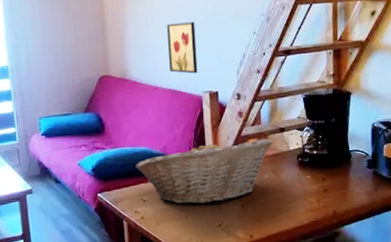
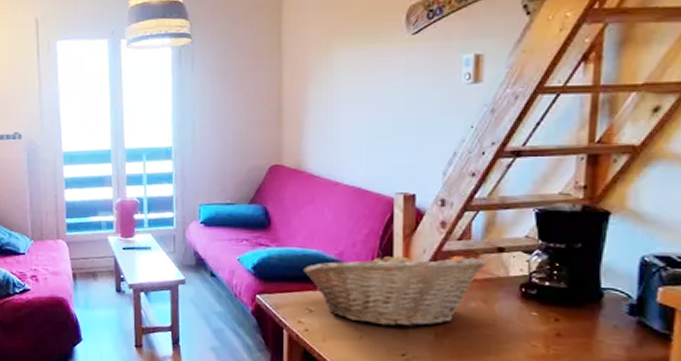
wall art: present [167,22,198,74] -> none [356,110,392,171]

